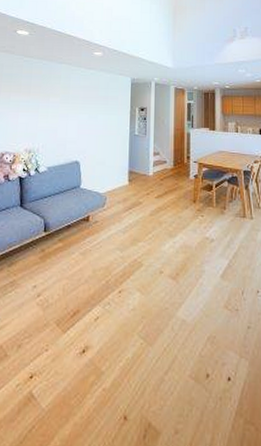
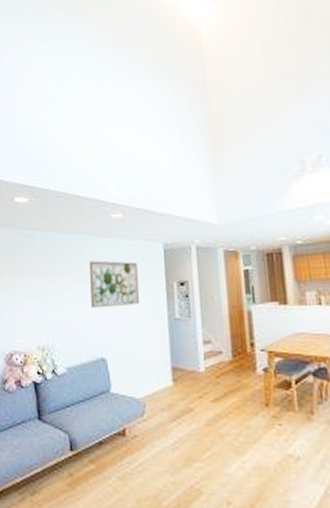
wall art: none [71,86,110,123] -> present [89,260,139,309]

